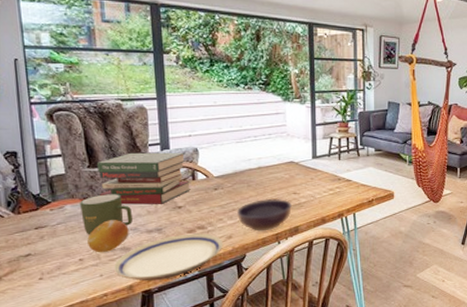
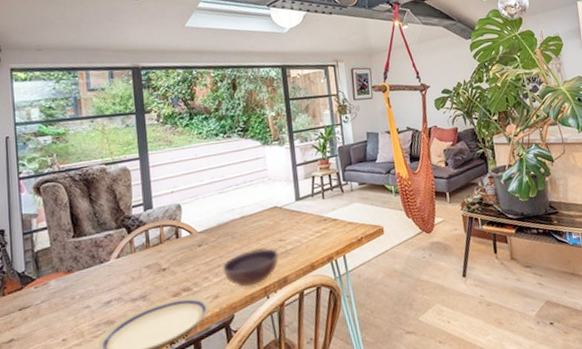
mug: present [80,194,132,235] -> none [64,262,117,311]
fruit: present [87,220,129,253] -> none [71,291,114,330]
books: present [96,152,191,205] -> none [81,211,175,273]

